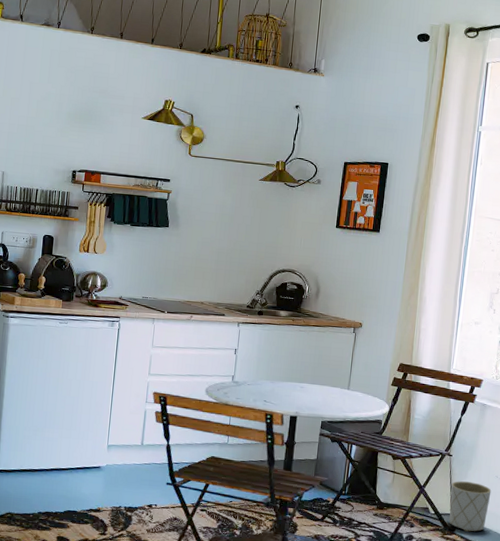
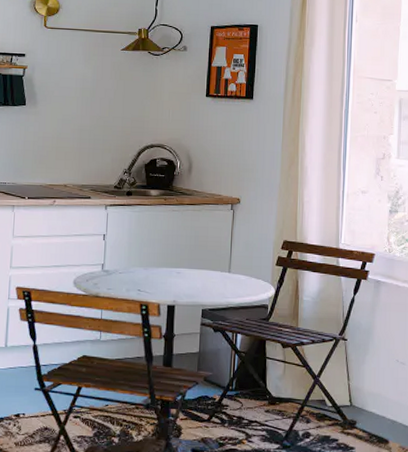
planter: present [449,481,492,532] -> none [348,368,393,425]

